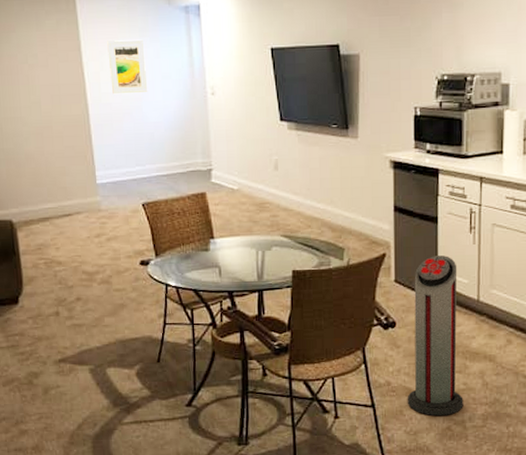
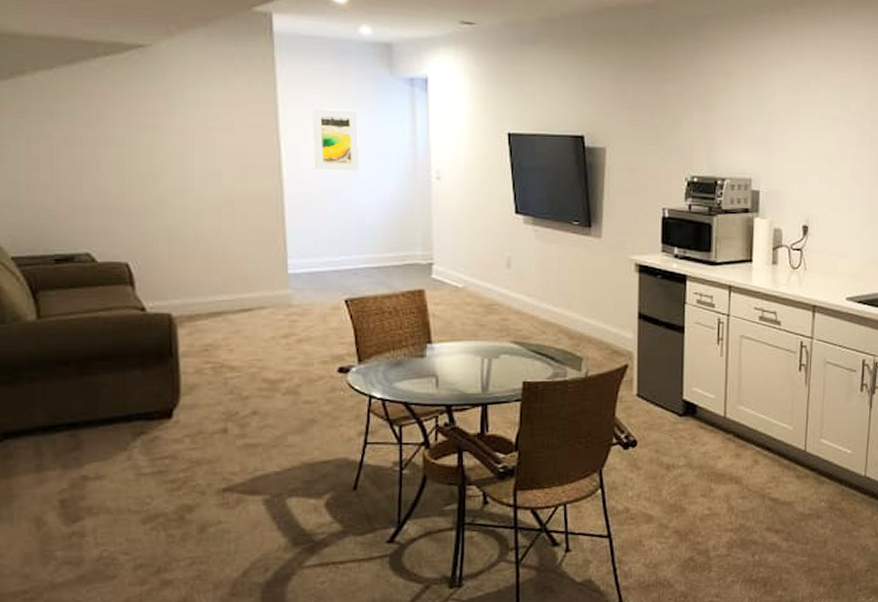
air purifier: present [407,255,463,416] -> none [647,368,708,546]

